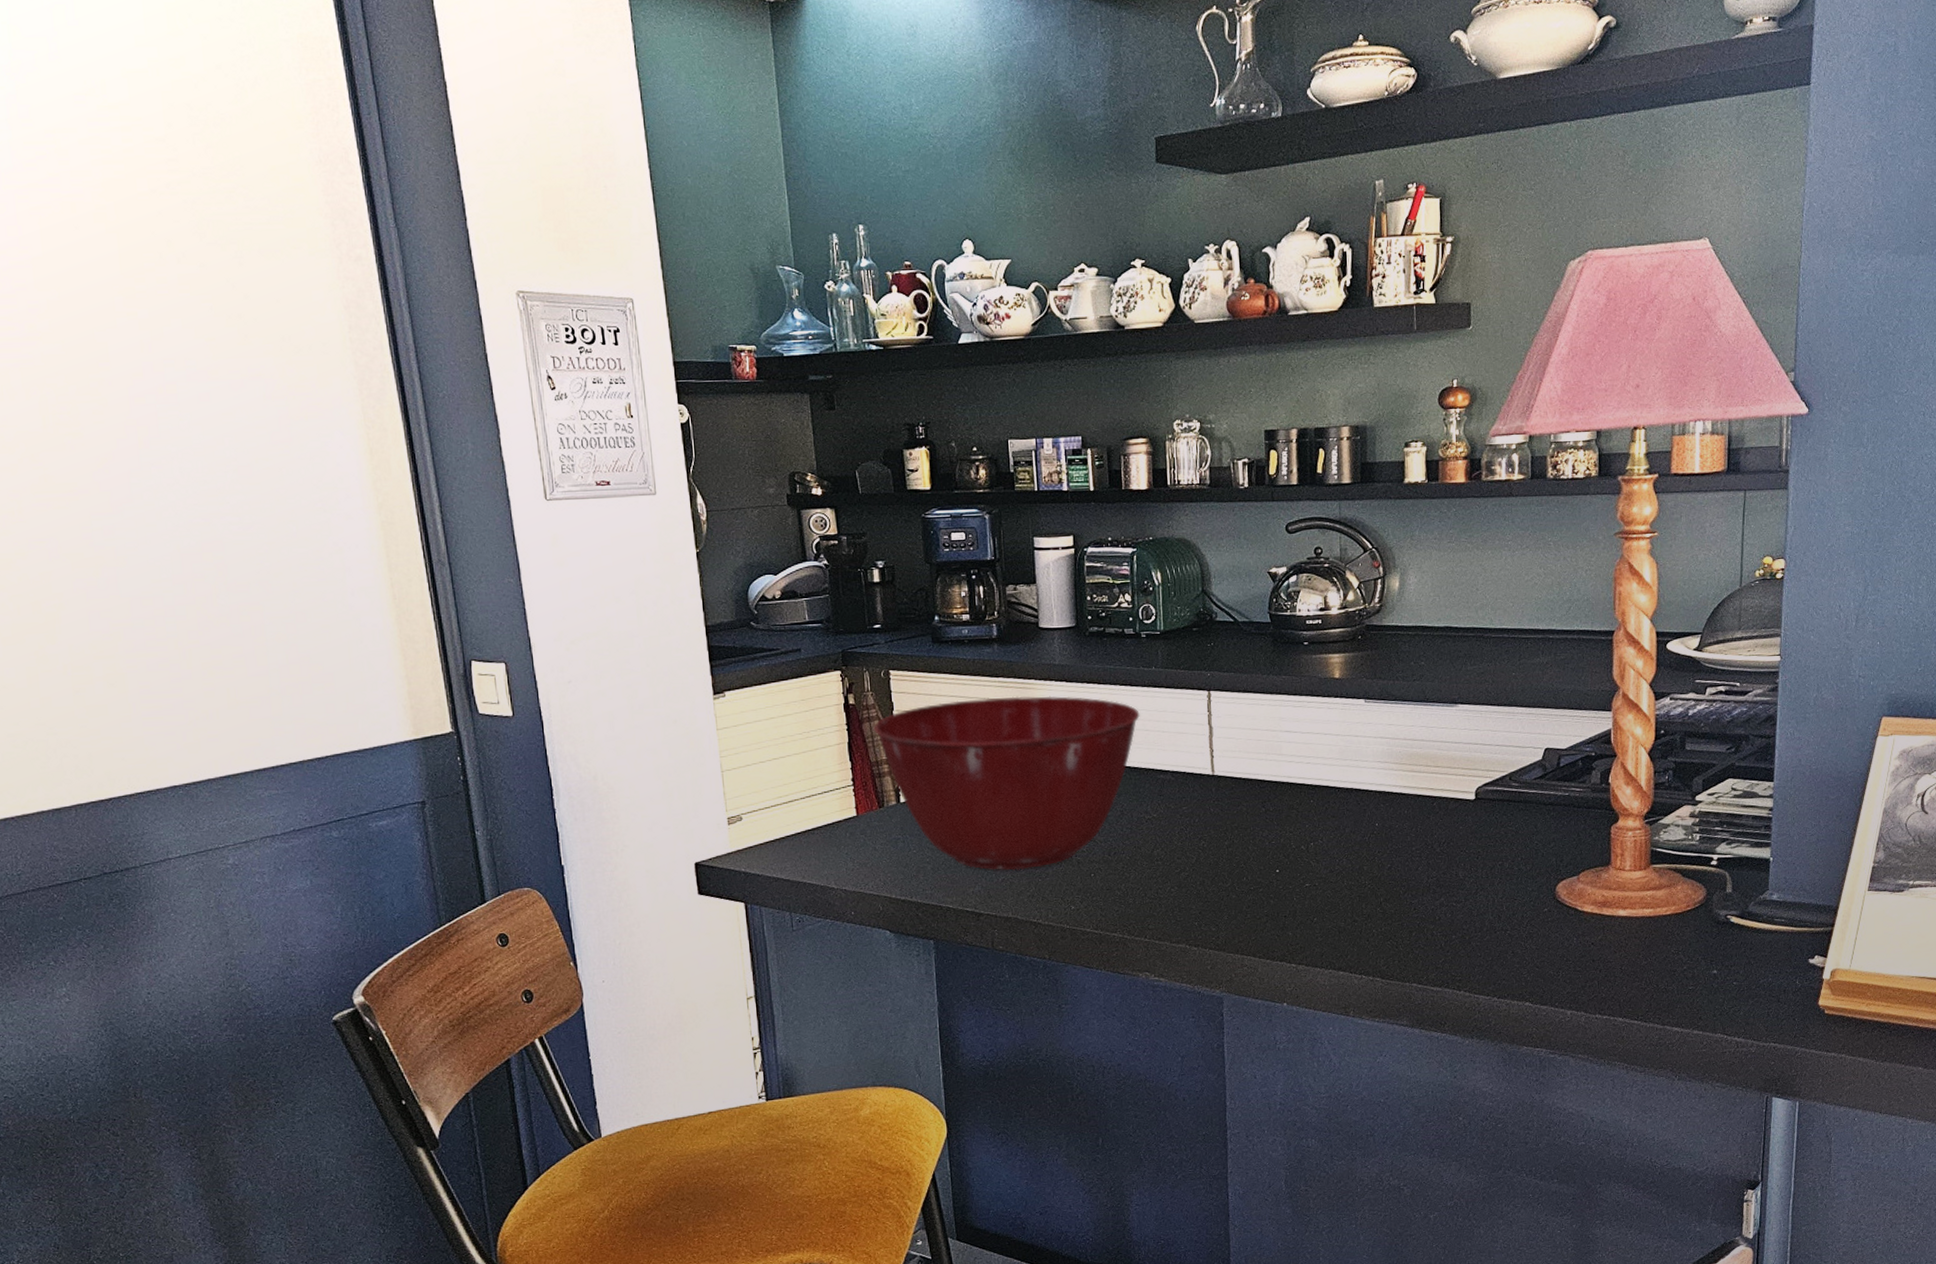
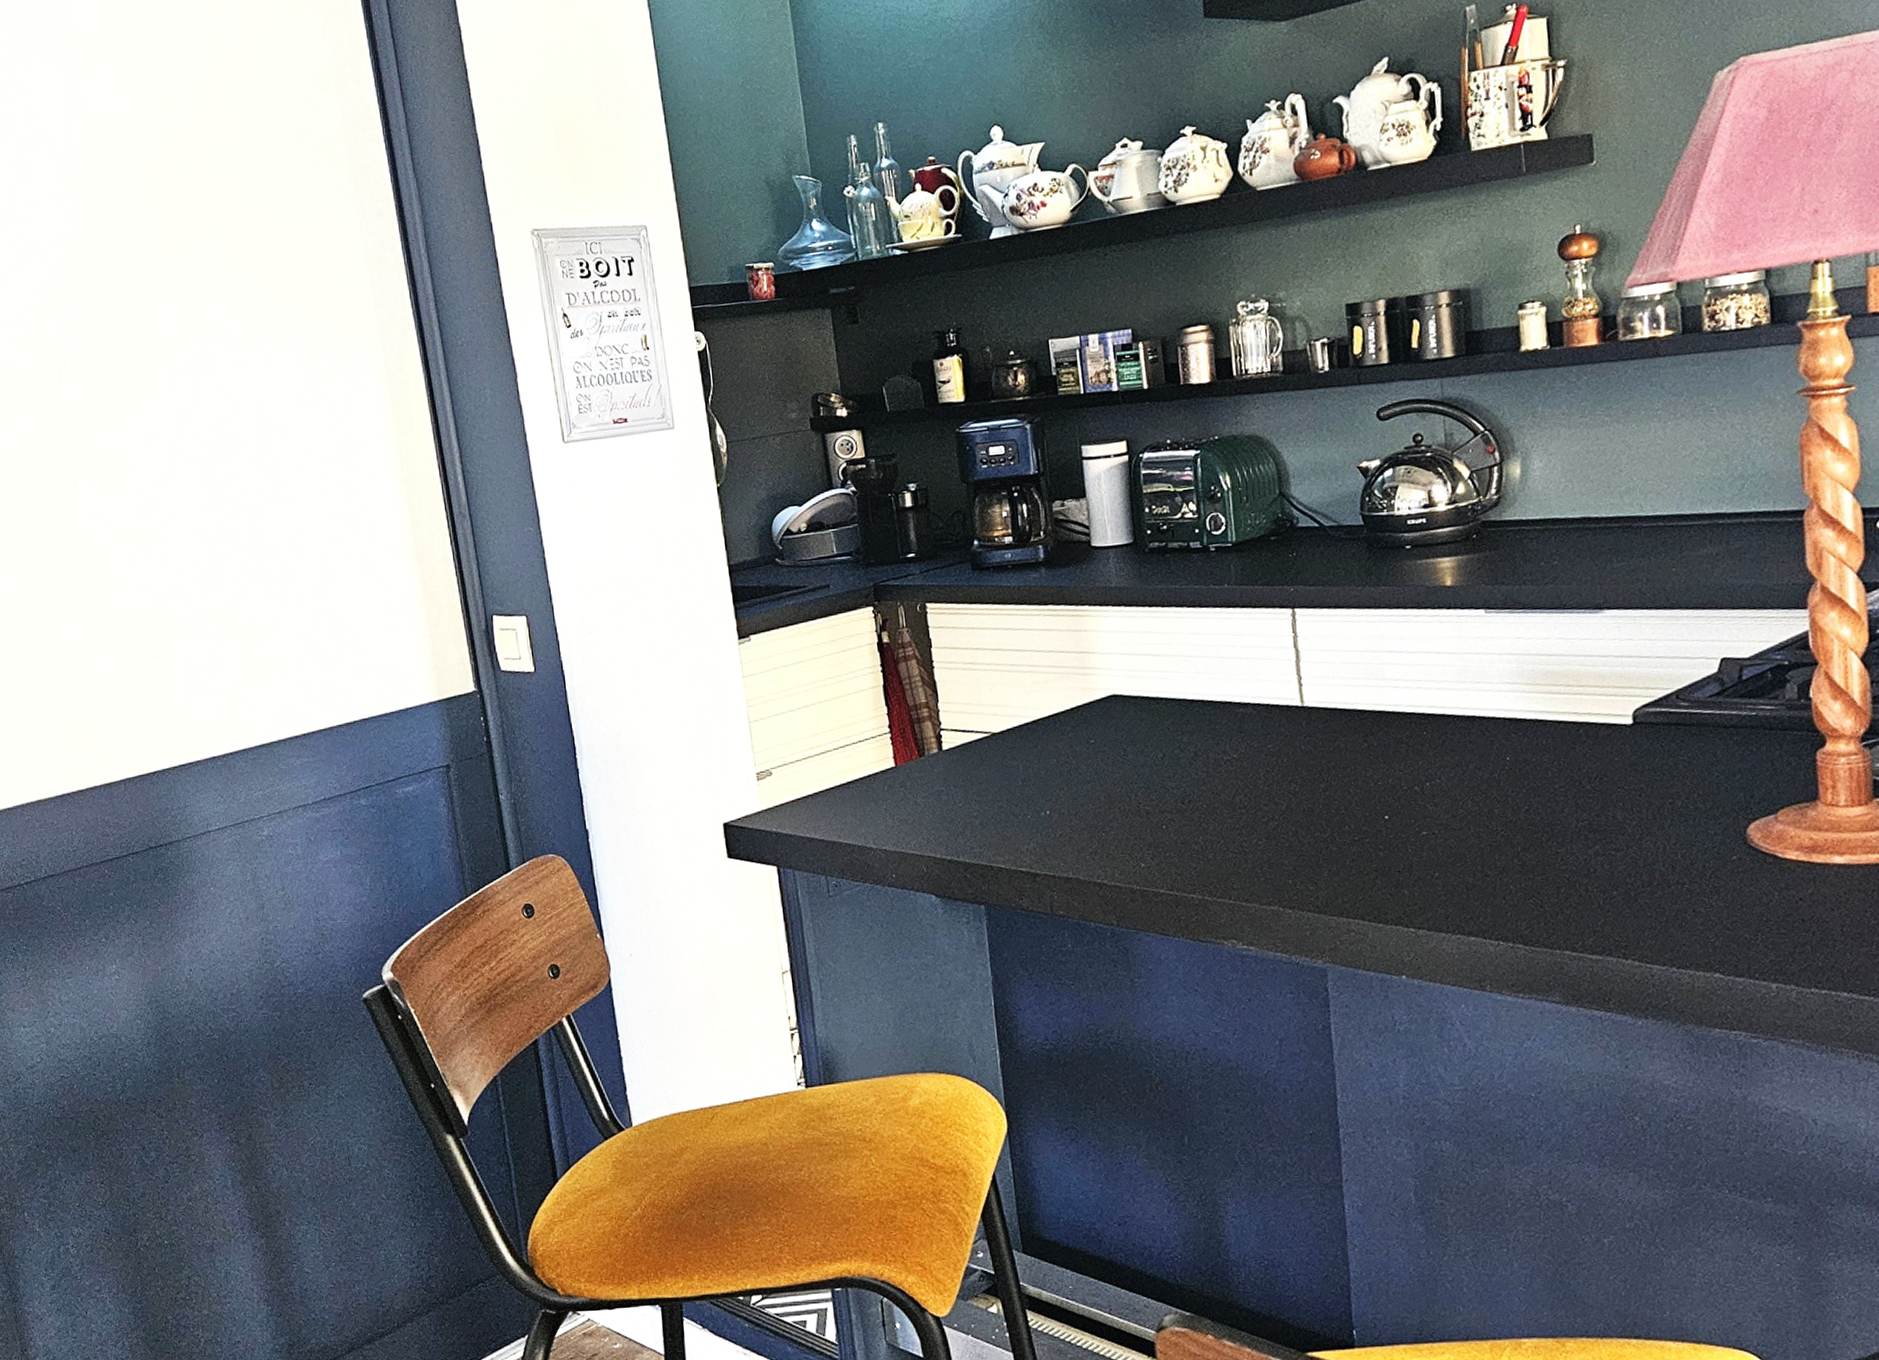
mixing bowl: present [873,696,1140,870] -> none [910,623,1212,824]

